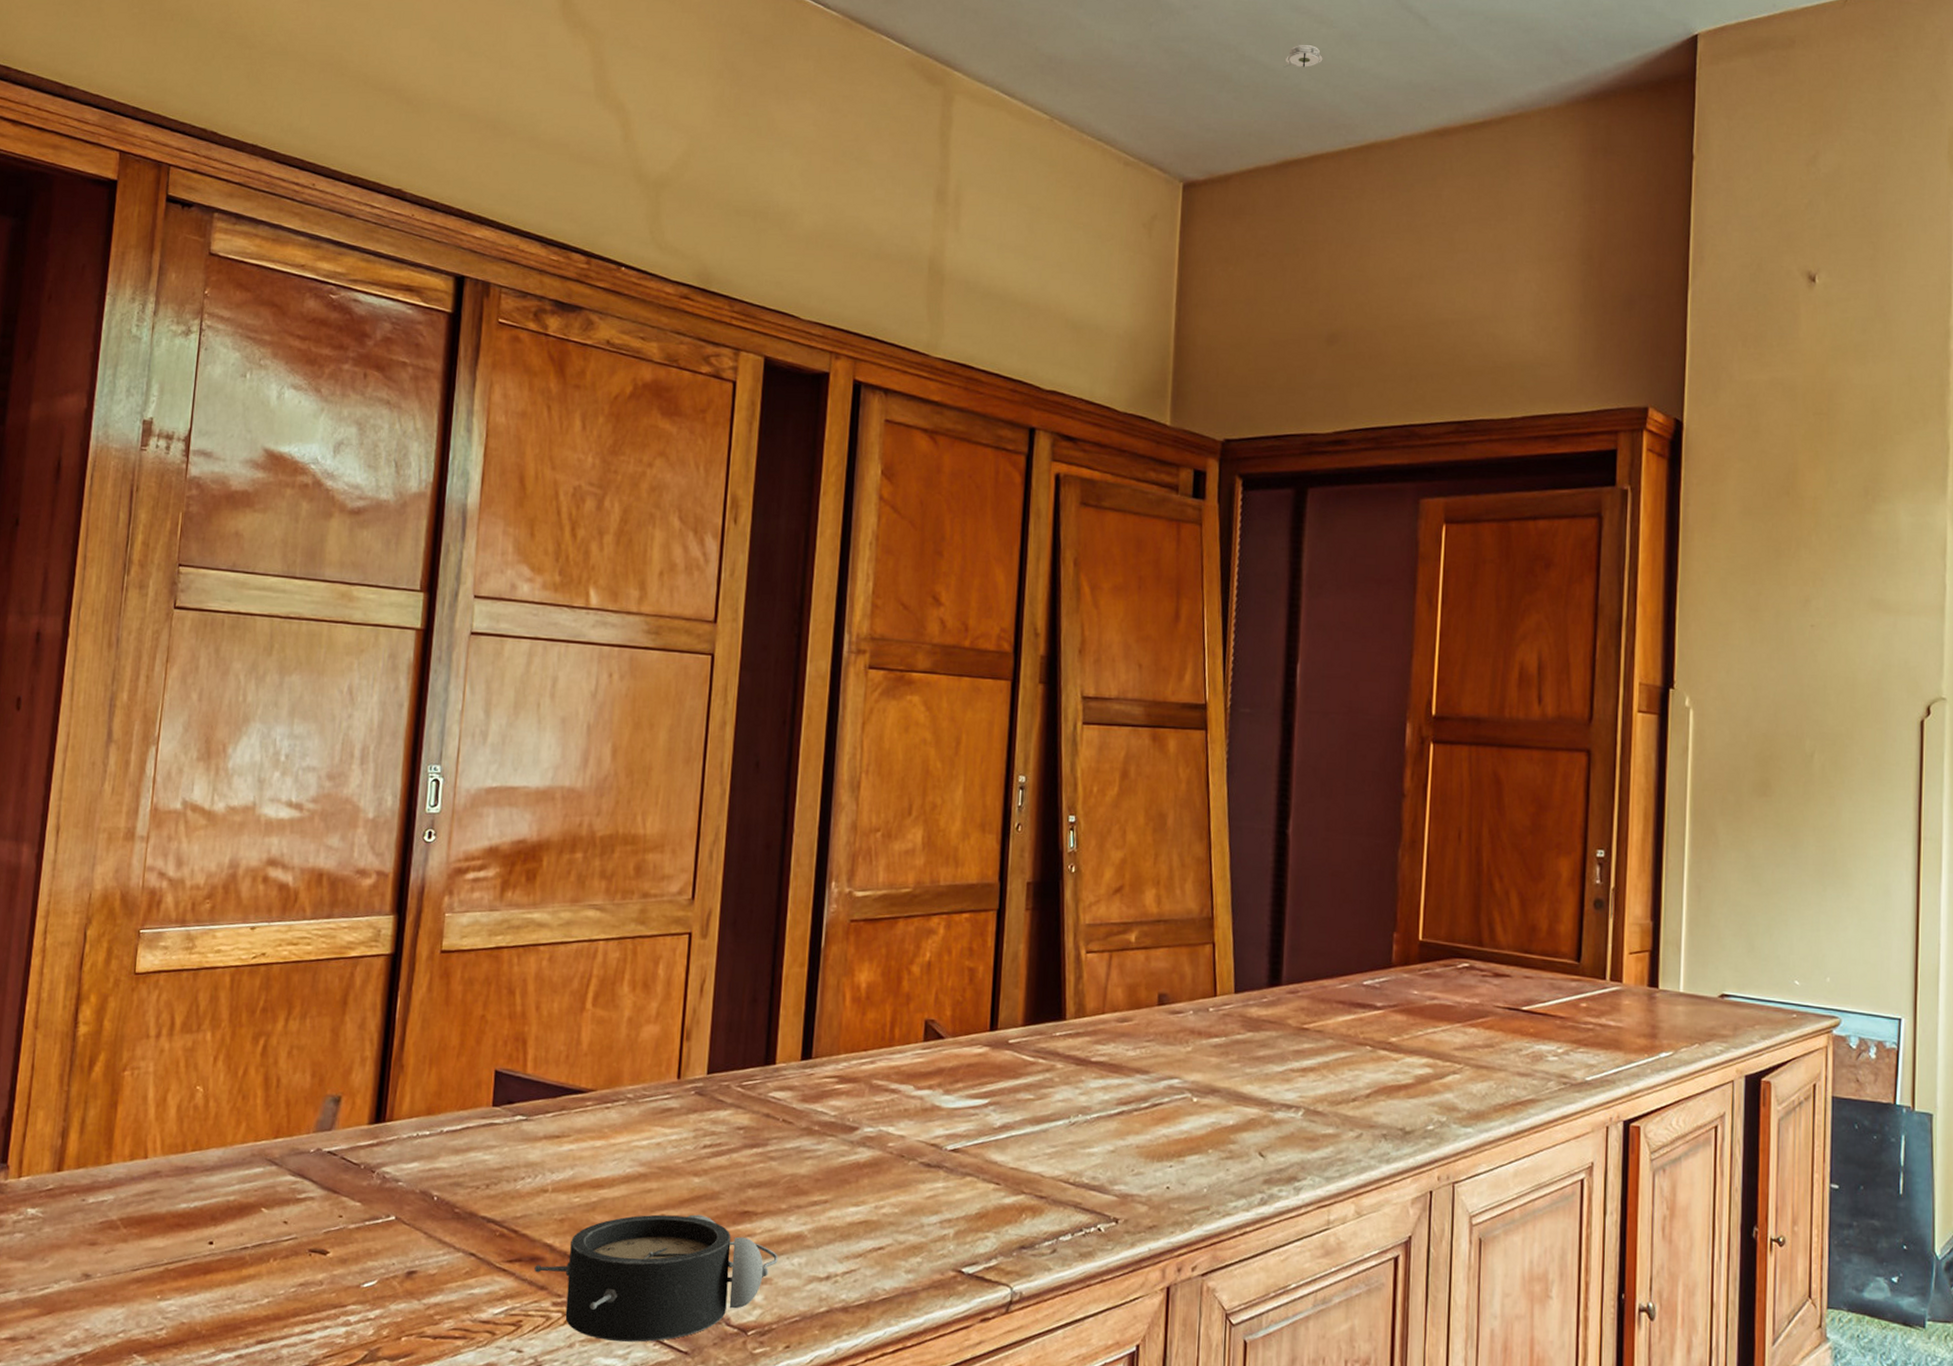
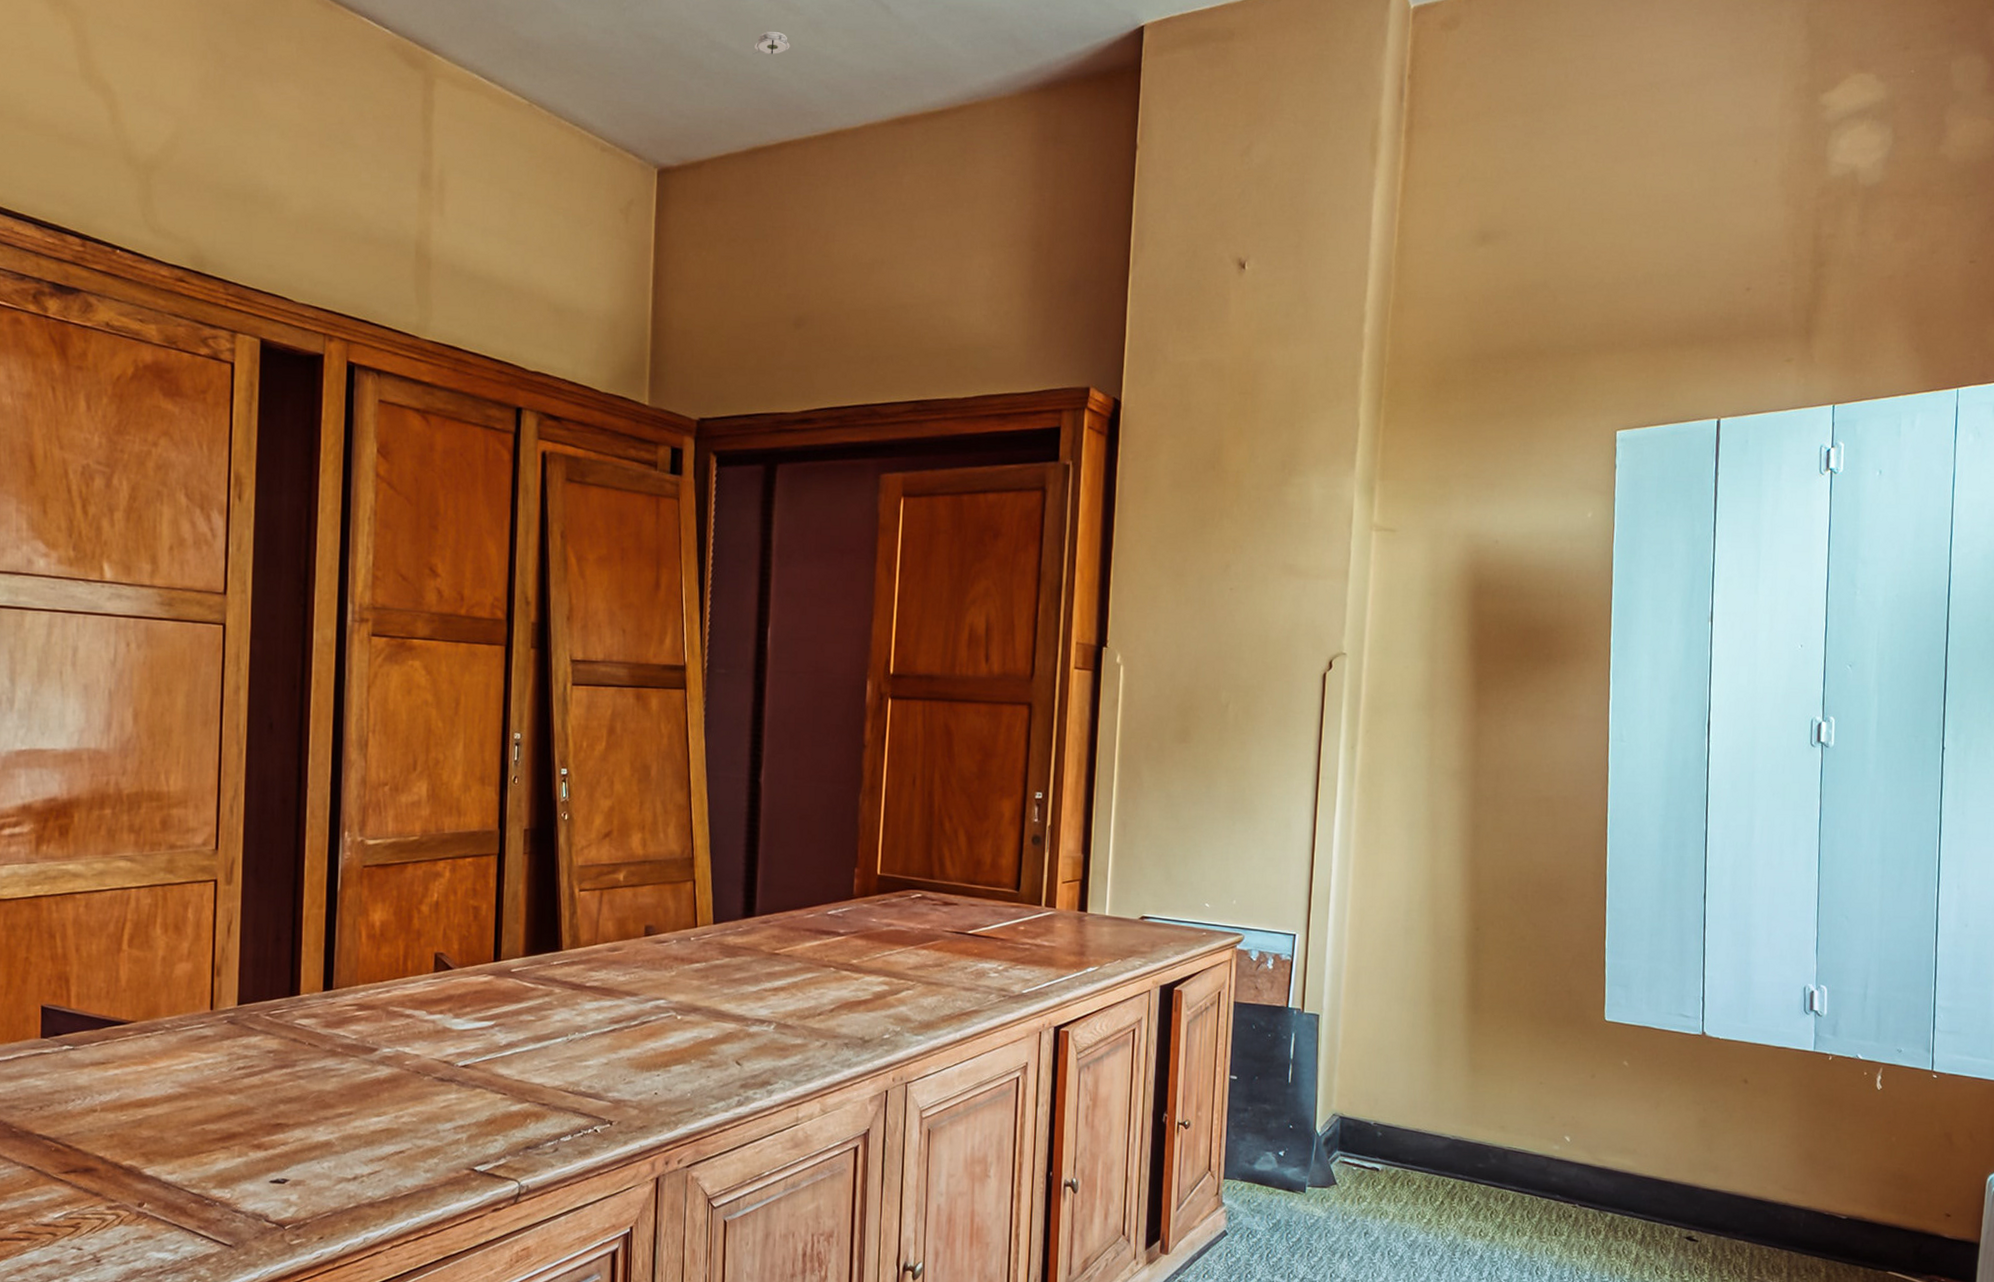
alarm clock: present [534,1214,778,1342] -> none [89,1127,310,1238]

